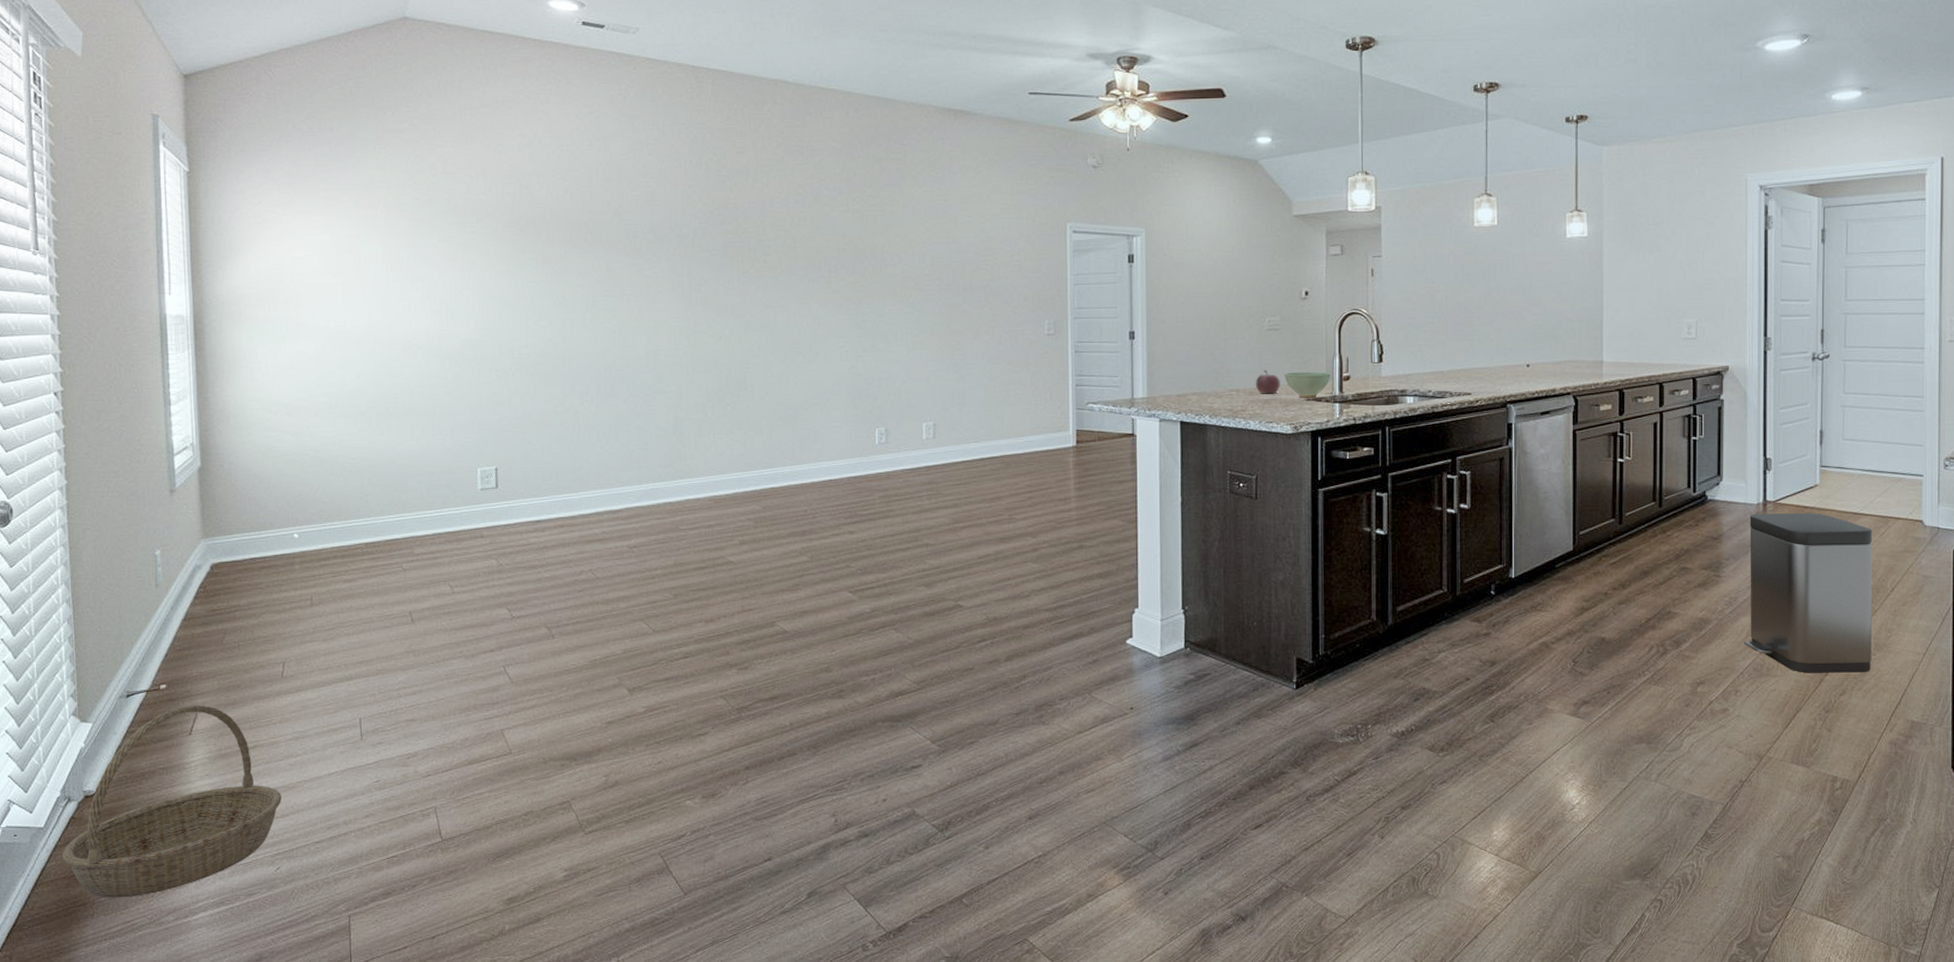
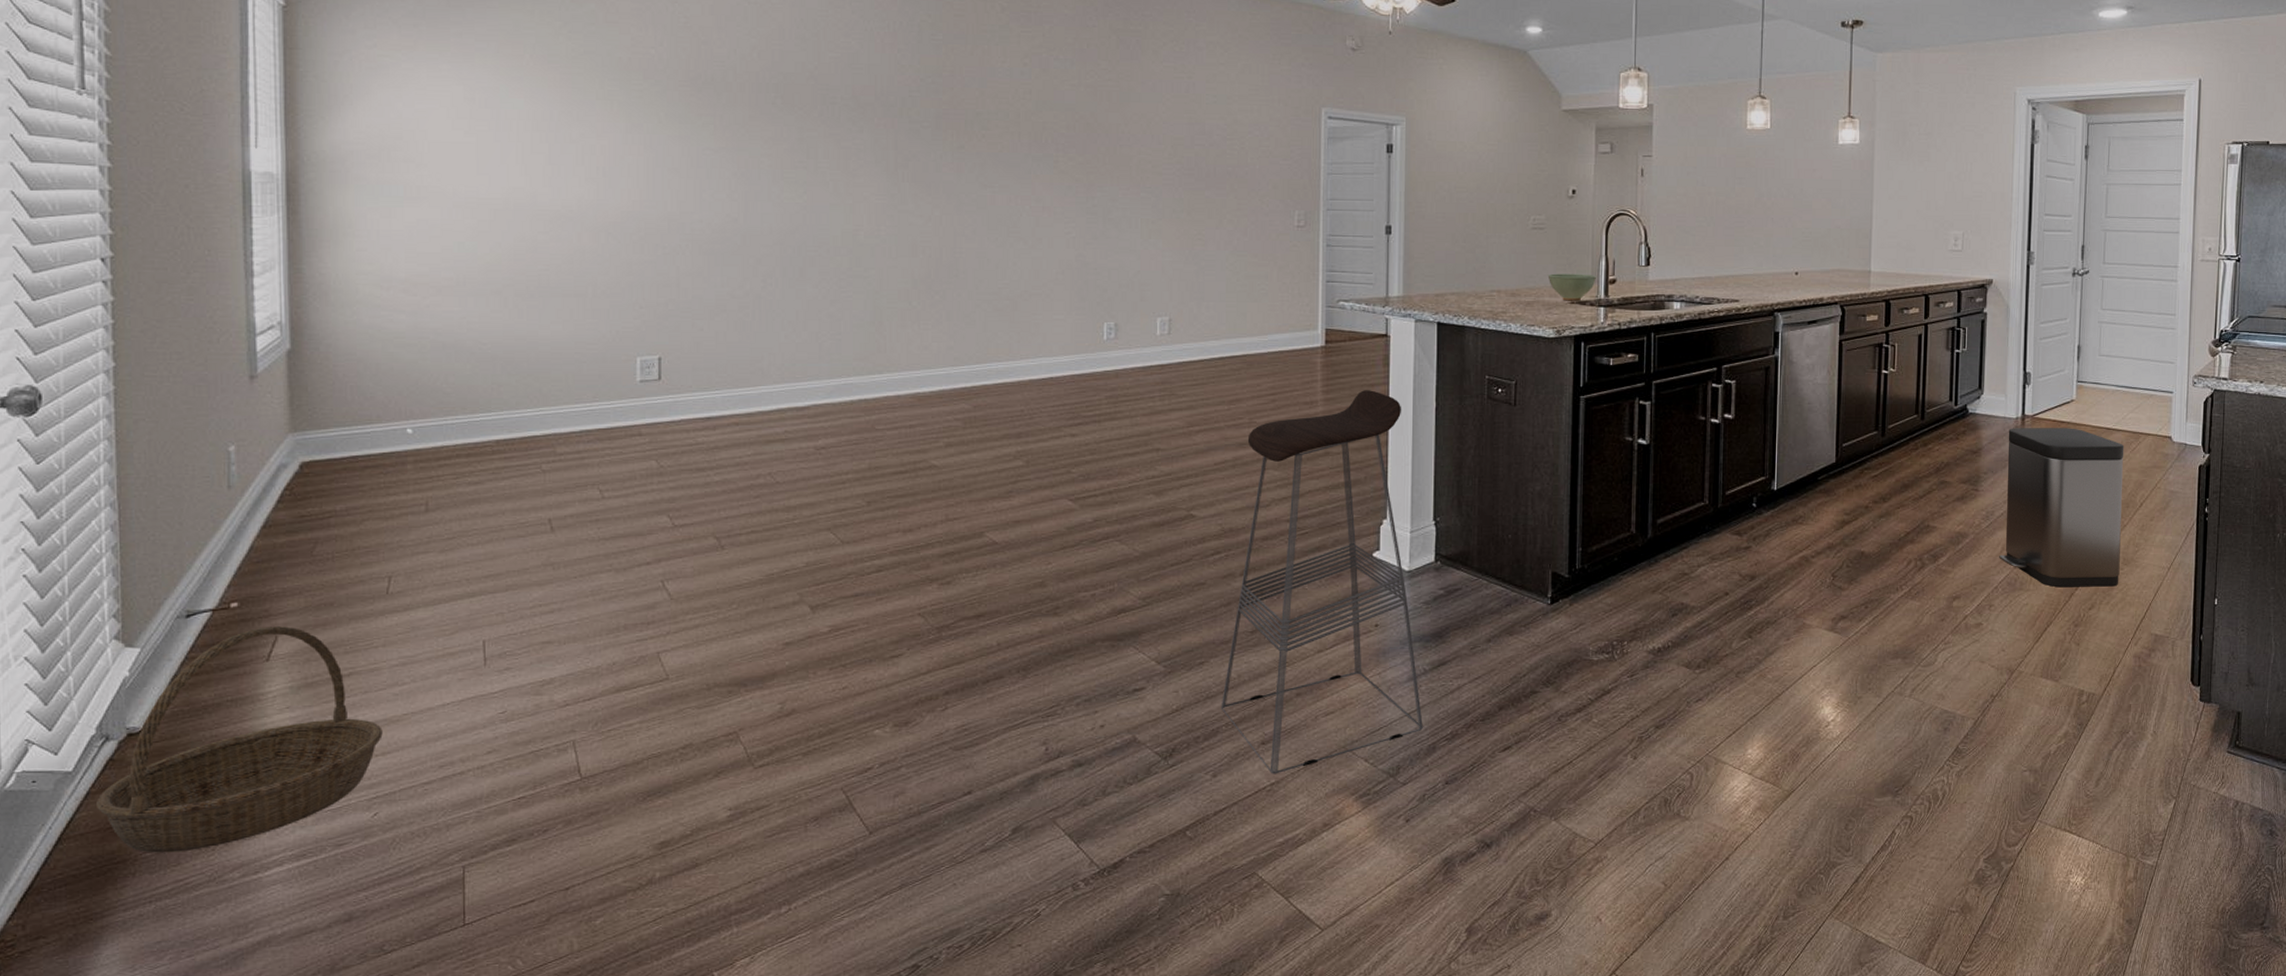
bar stool: none [990,486,1178,847] -> present [1220,390,1423,774]
fruit: present [1255,370,1280,394] -> none [1517,271,1544,296]

